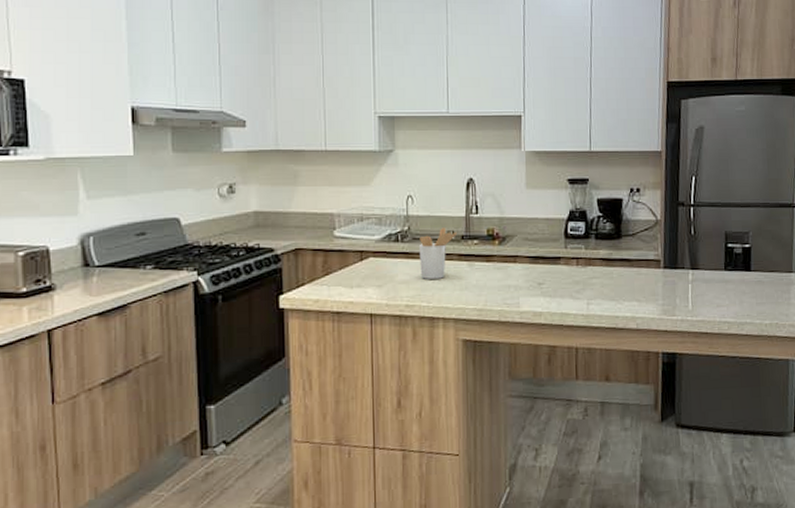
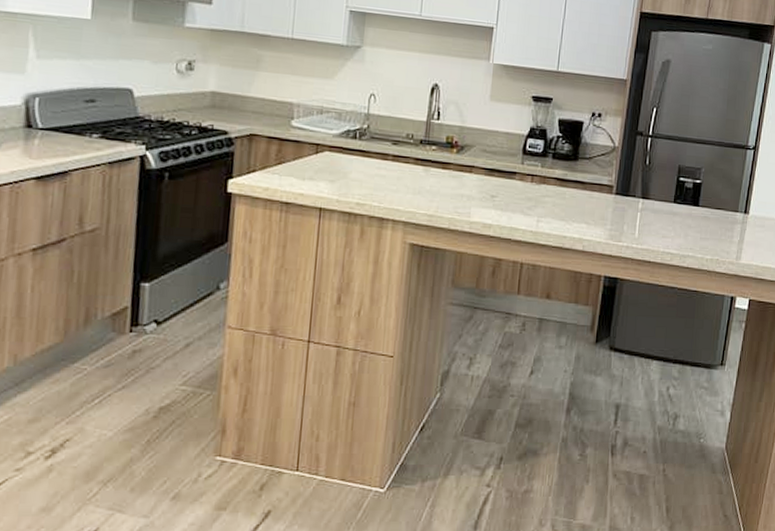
utensil holder: present [418,228,458,279] -> none [374,130,417,181]

